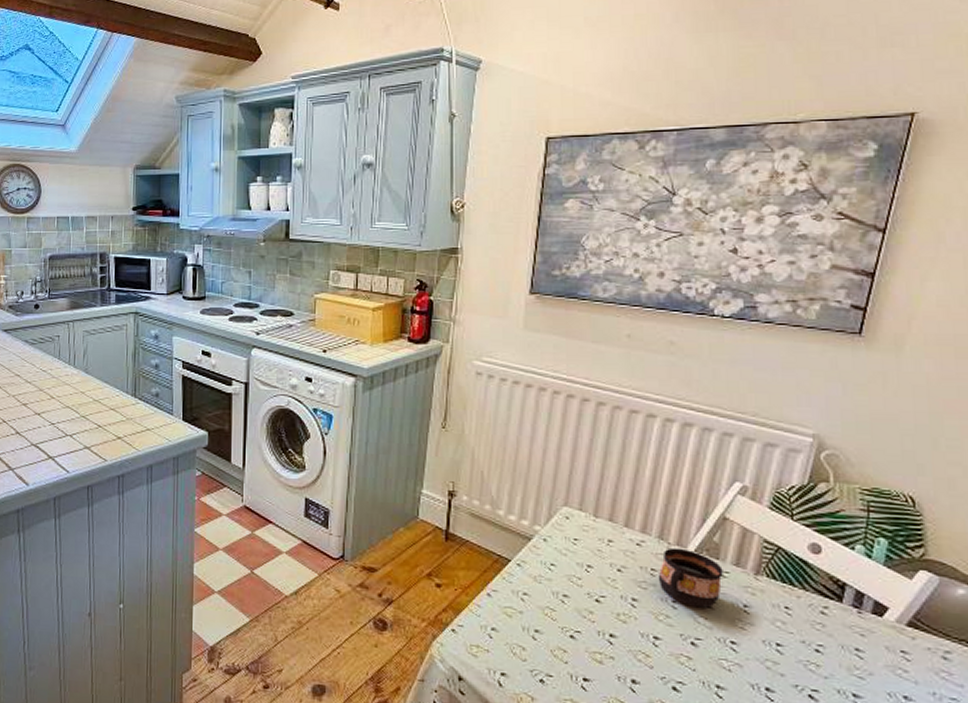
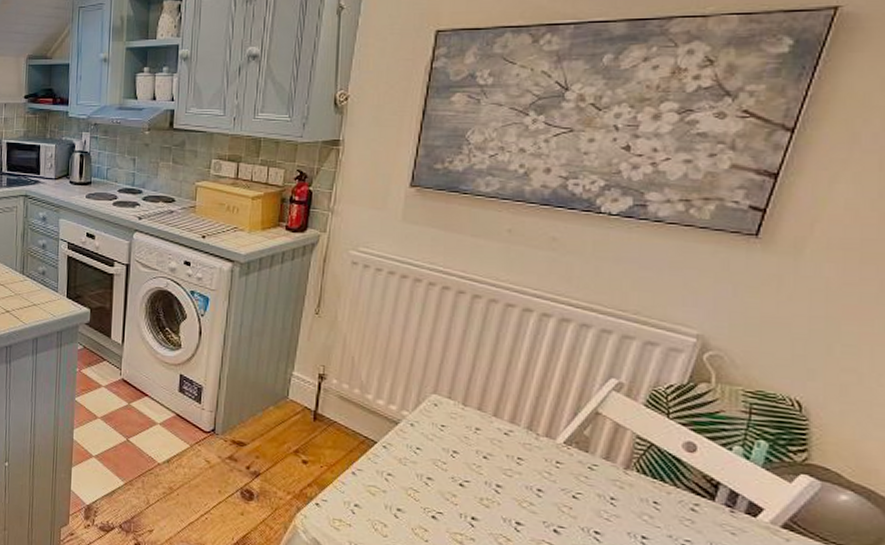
cup: present [658,547,723,608] -> none [524,438,592,499]

